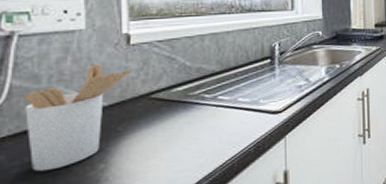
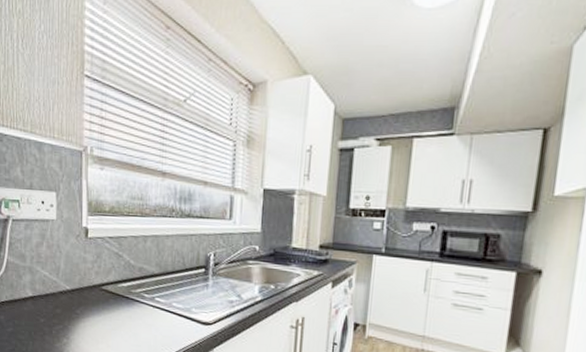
utensil holder: present [25,64,133,172] -> none [16,252,89,336]

